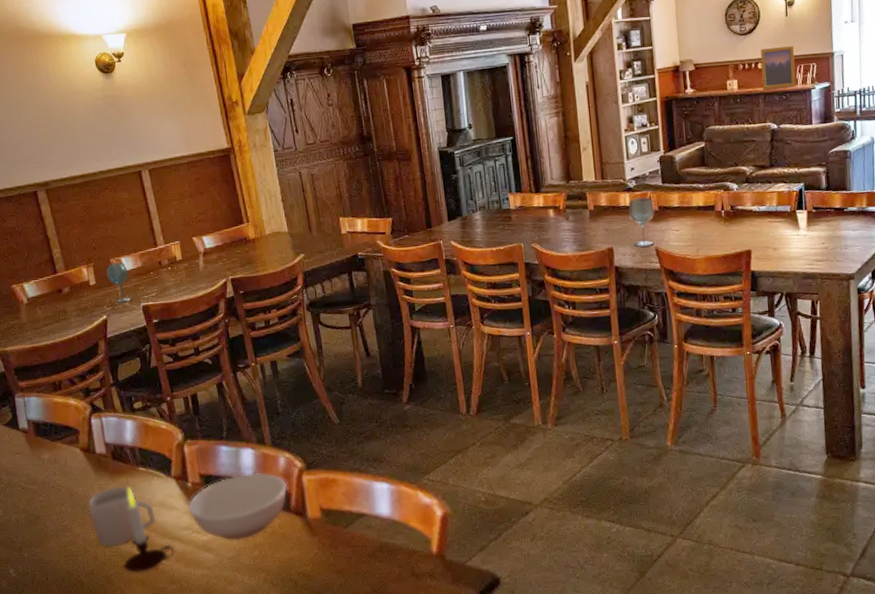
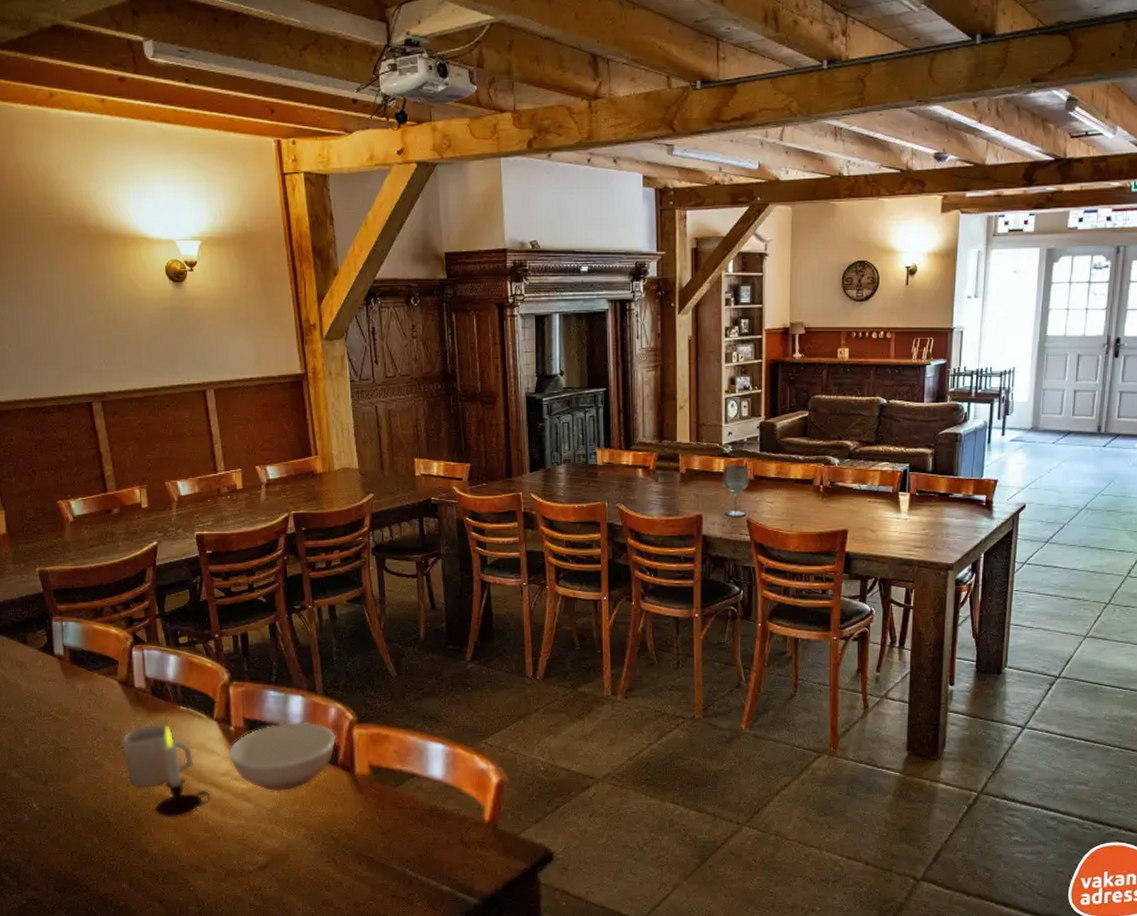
wine glass: present [106,262,132,303] -> none [161,486,186,530]
picture frame: present [761,45,796,90] -> none [875,316,912,362]

